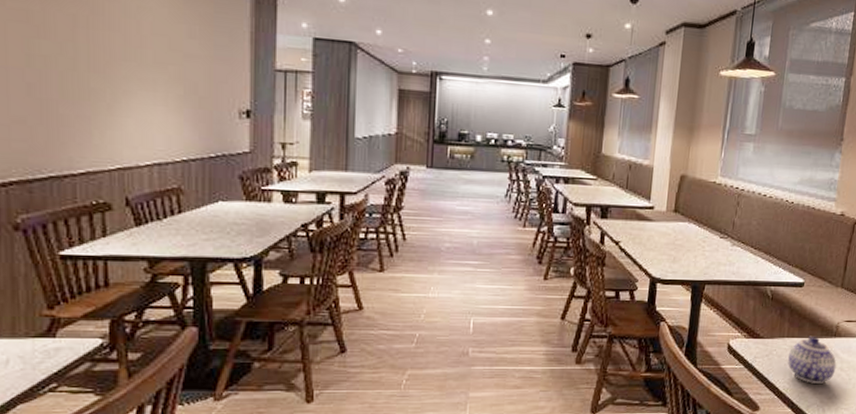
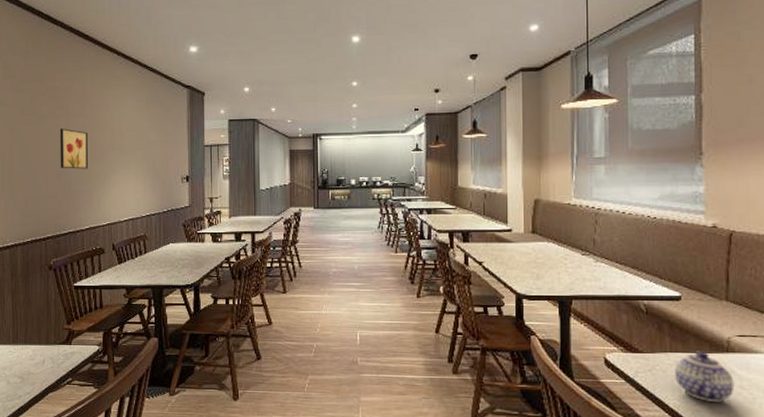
wall art: none [30,16,84,85] -> present [59,128,89,169]

